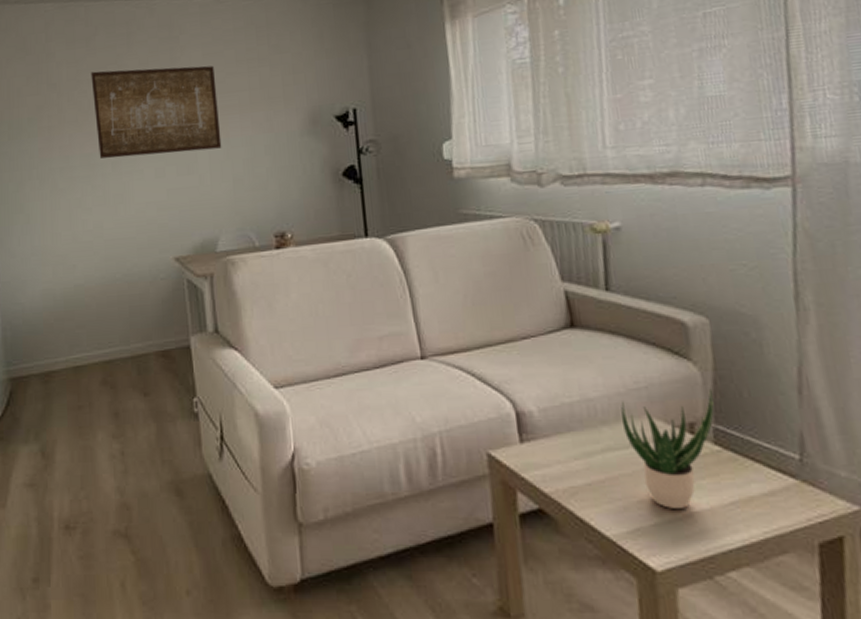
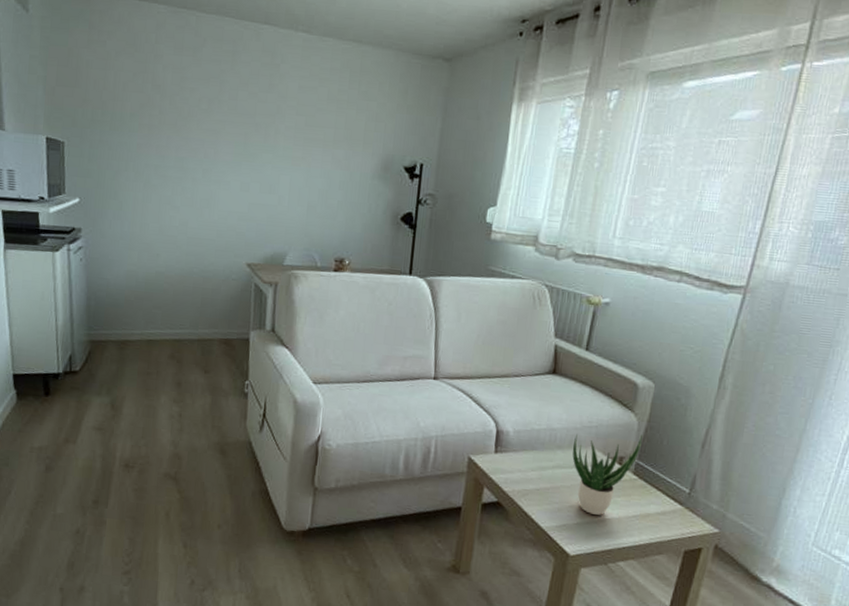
wall art: present [91,65,222,159] -> none [192,81,307,176]

